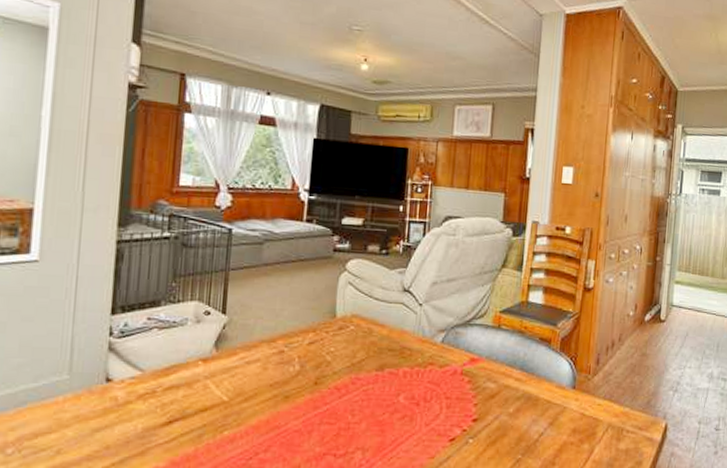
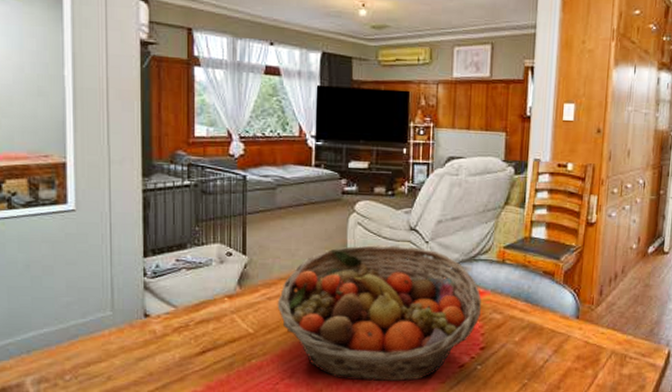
fruit basket: none [256,306,475,457] -> present [277,245,481,382]

